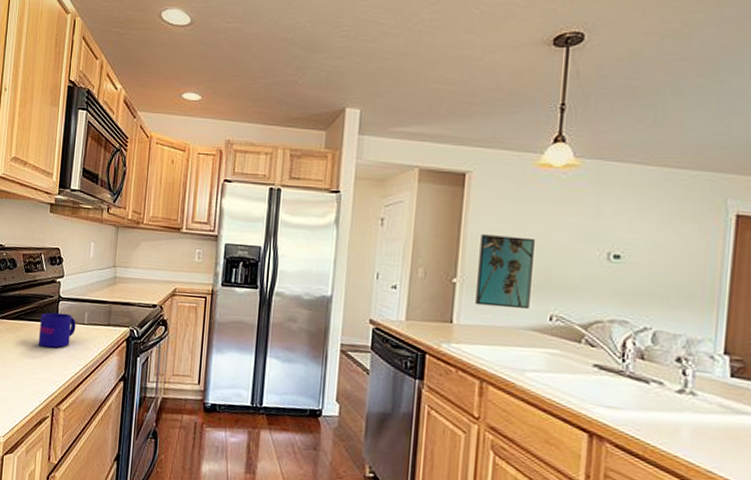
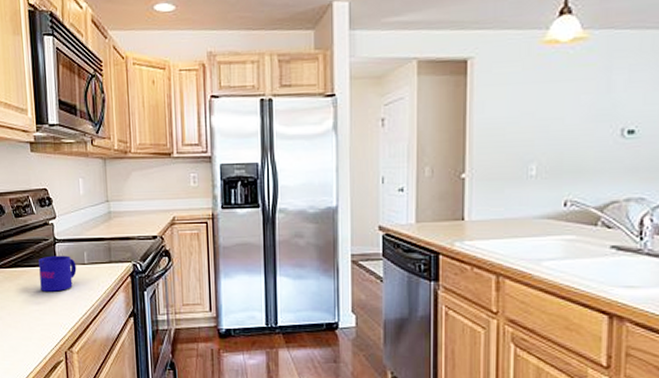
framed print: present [475,234,535,310] -> none [487,122,544,199]

